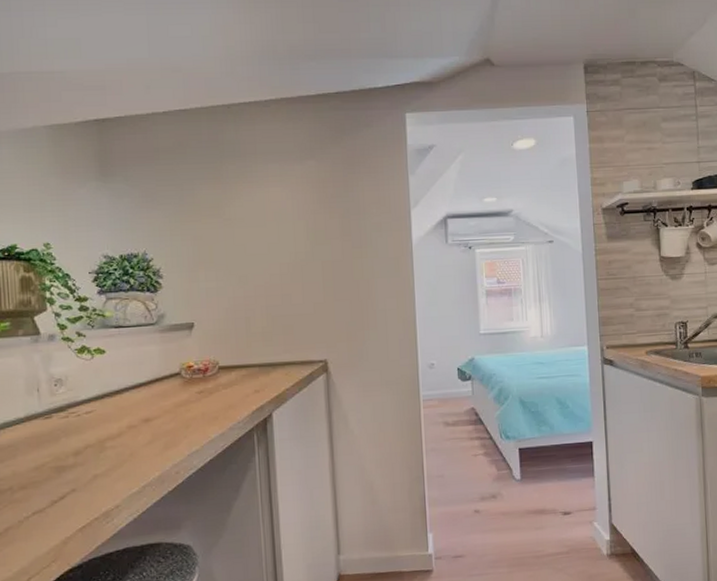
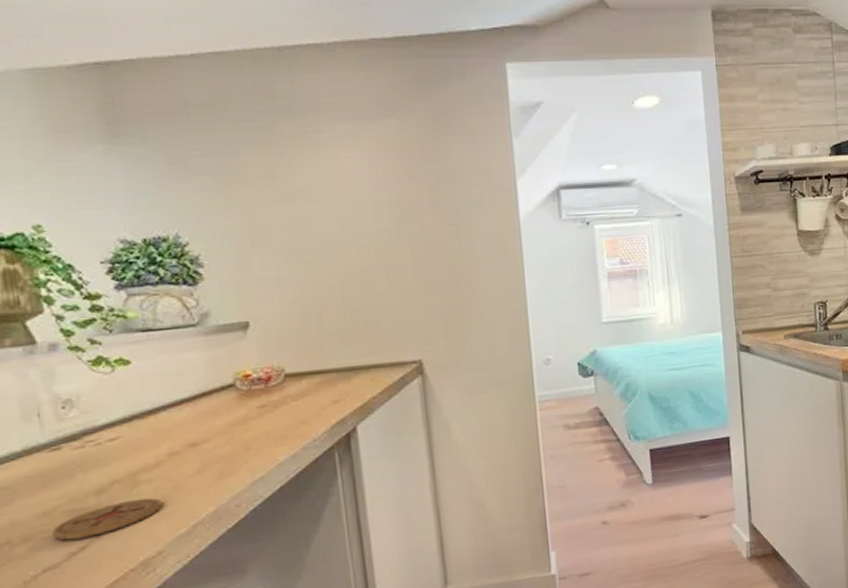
coaster: none [41,461,121,491] -> present [52,498,162,541]

